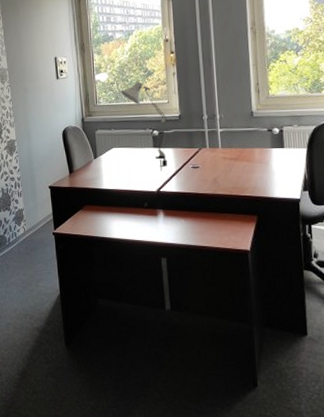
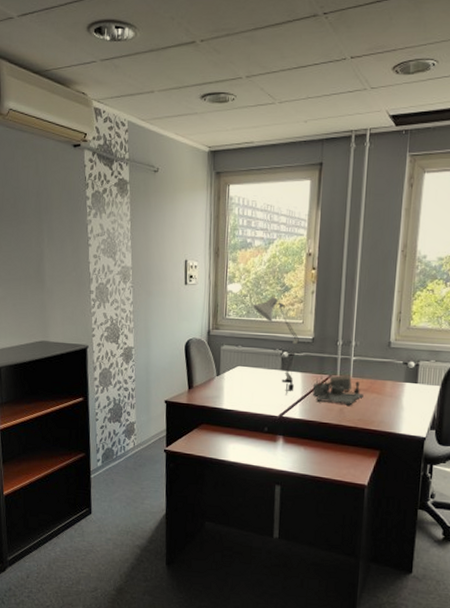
desk organizer: none [185,146,234,175] -> present [312,373,364,406]

